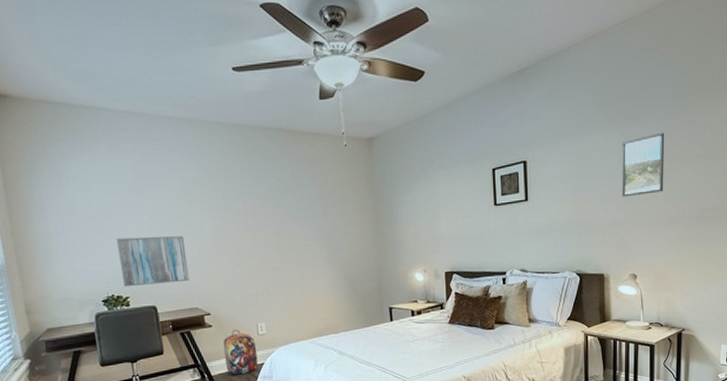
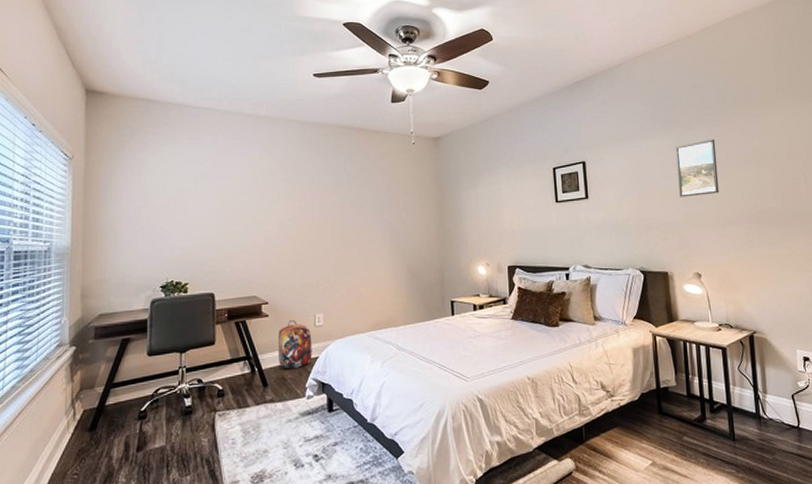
wall art: present [116,236,190,287] -> none [184,224,251,273]

